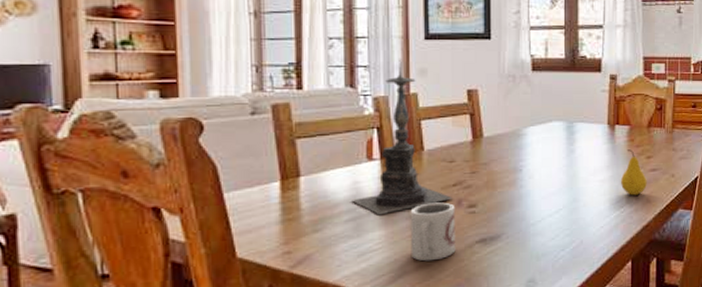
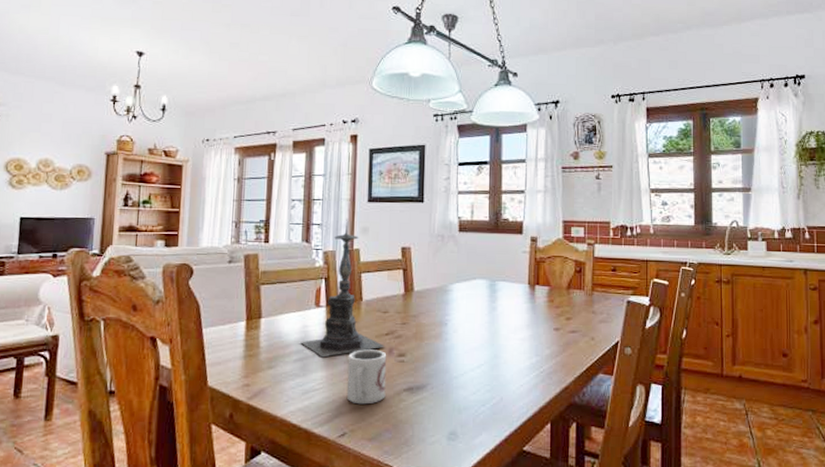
fruit: present [620,149,647,196] -> none [540,310,566,356]

